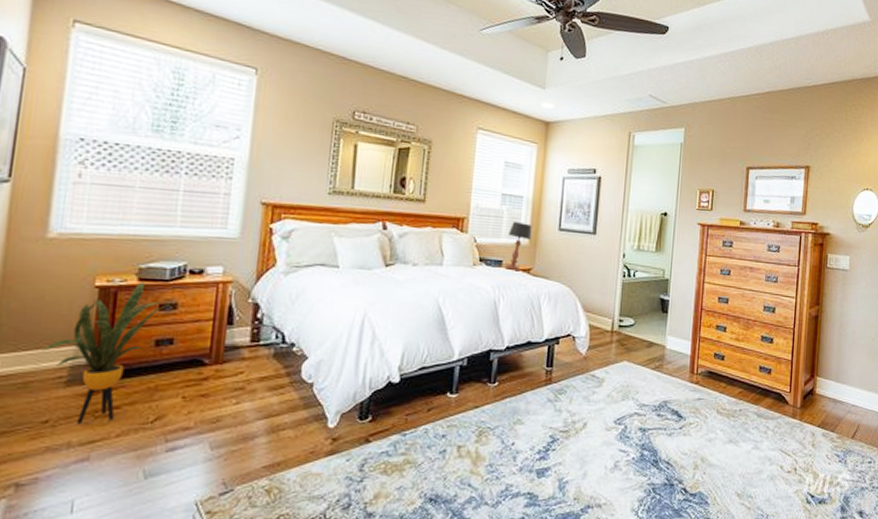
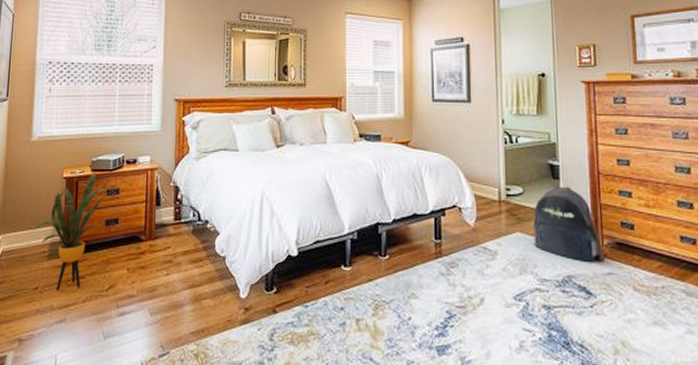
table lamp: present [505,221,532,272] -> none [384,96,406,145]
backpack: none [638,318,697,390] -> present [533,184,605,263]

